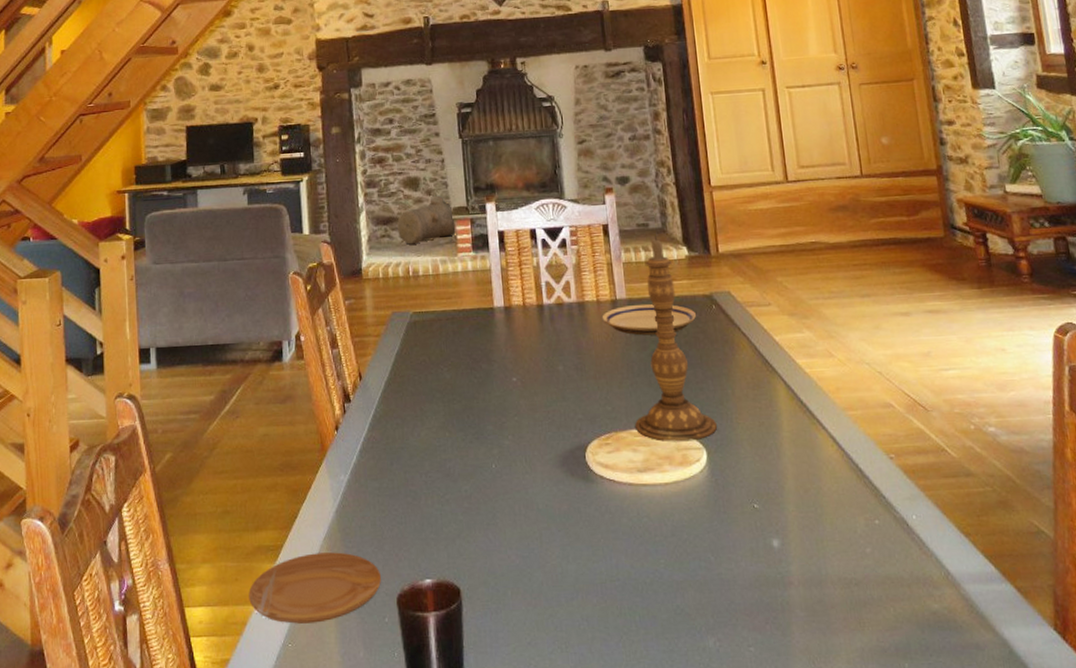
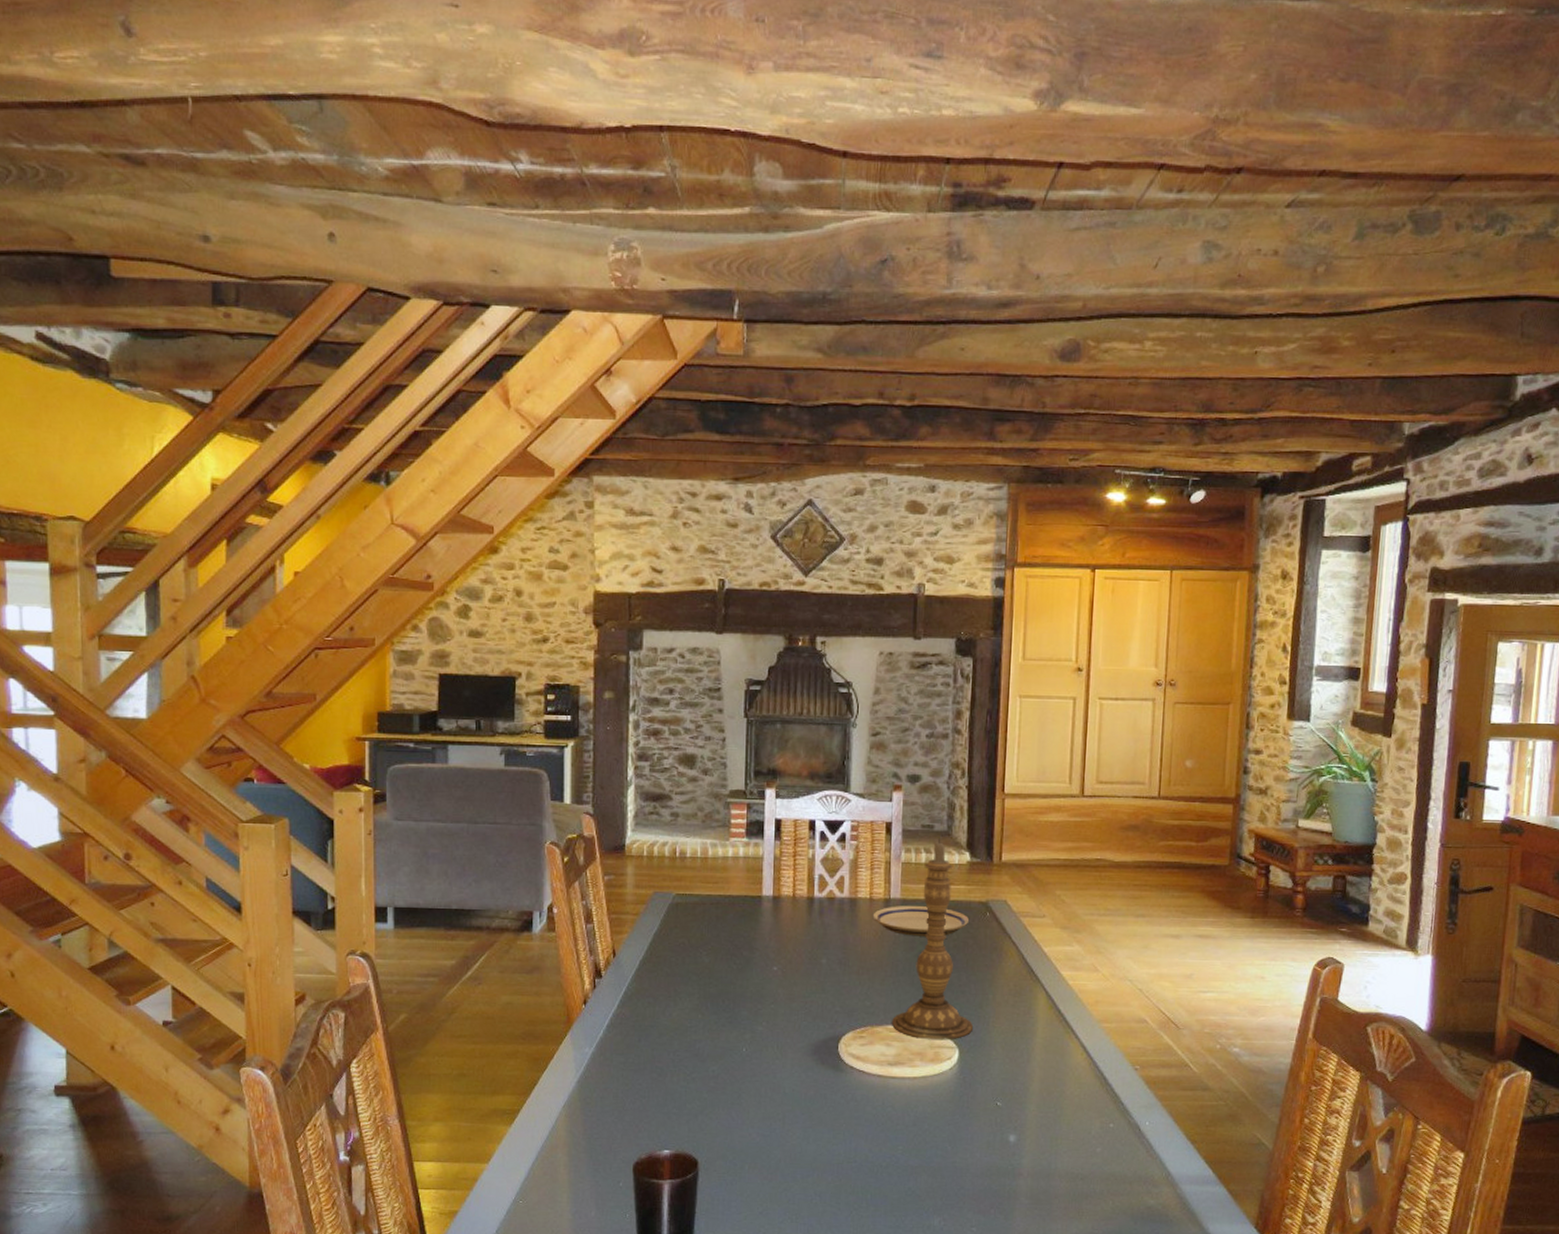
plate: present [248,552,382,624] -> none [481,1119,620,1183]
decorative log: present [396,195,456,245] -> none [667,775,730,825]

